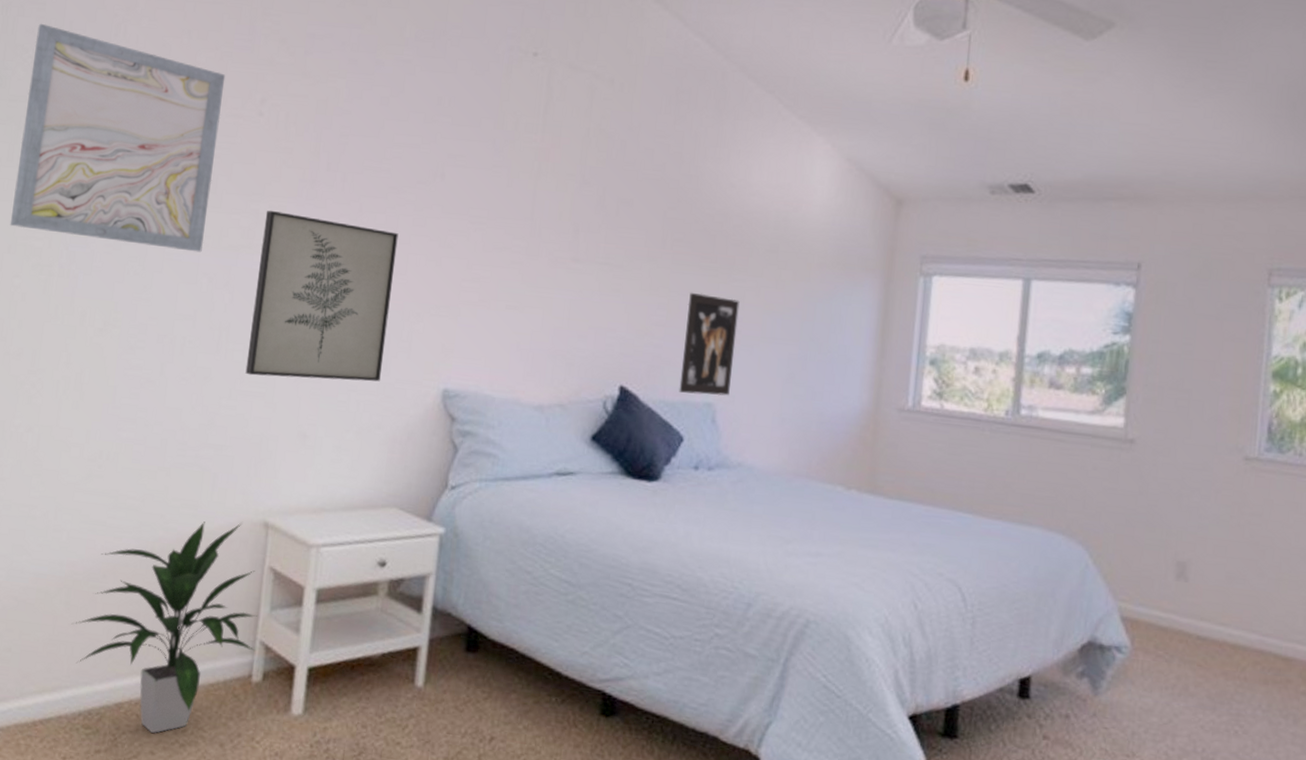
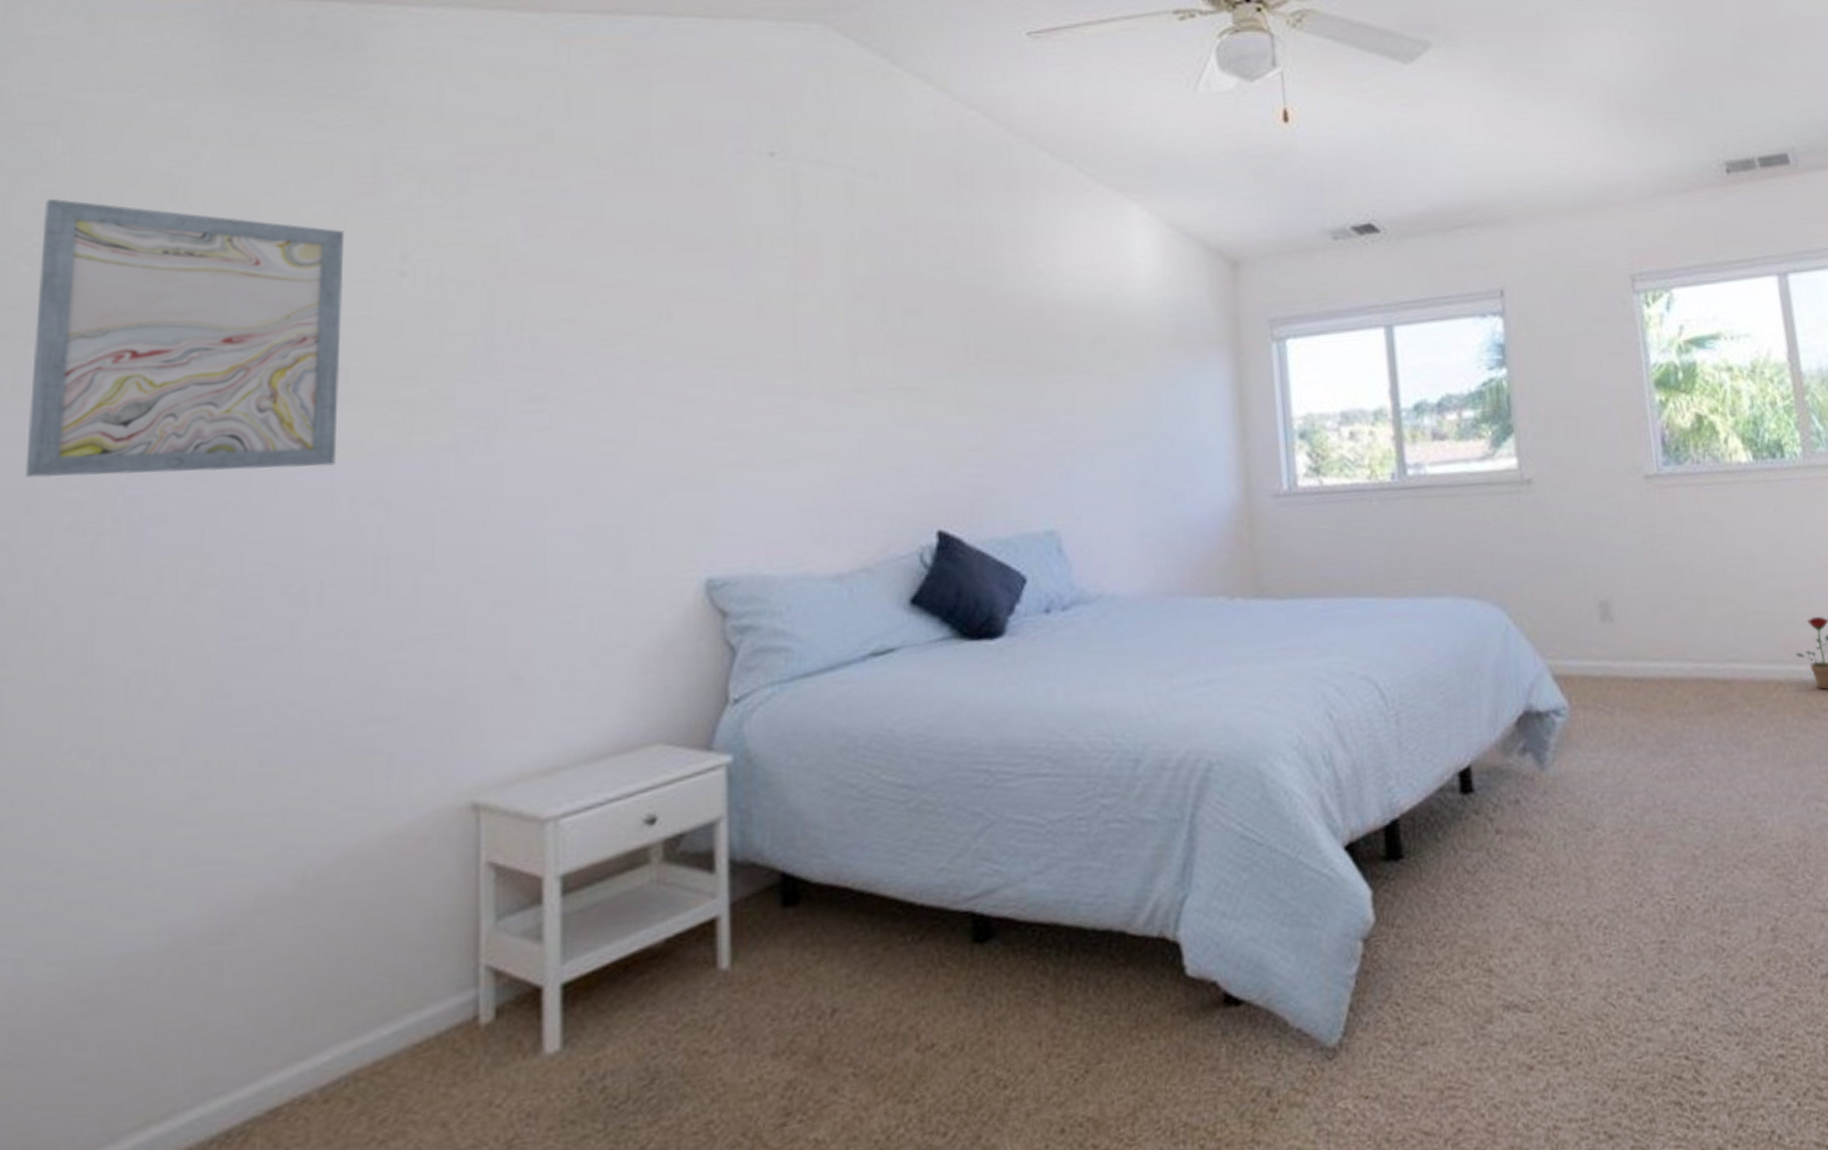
indoor plant: present [71,521,257,733] -> none [184,811,480,1137]
wall art: present [245,210,399,382] -> none [420,394,619,614]
wall art: present [679,292,740,396] -> none [1007,403,1074,525]

